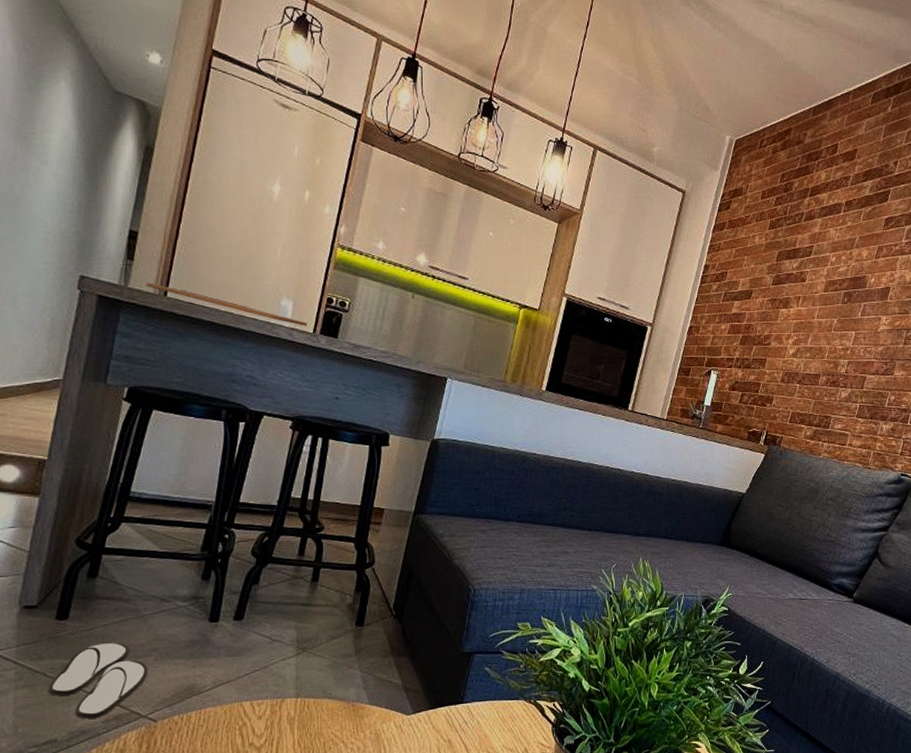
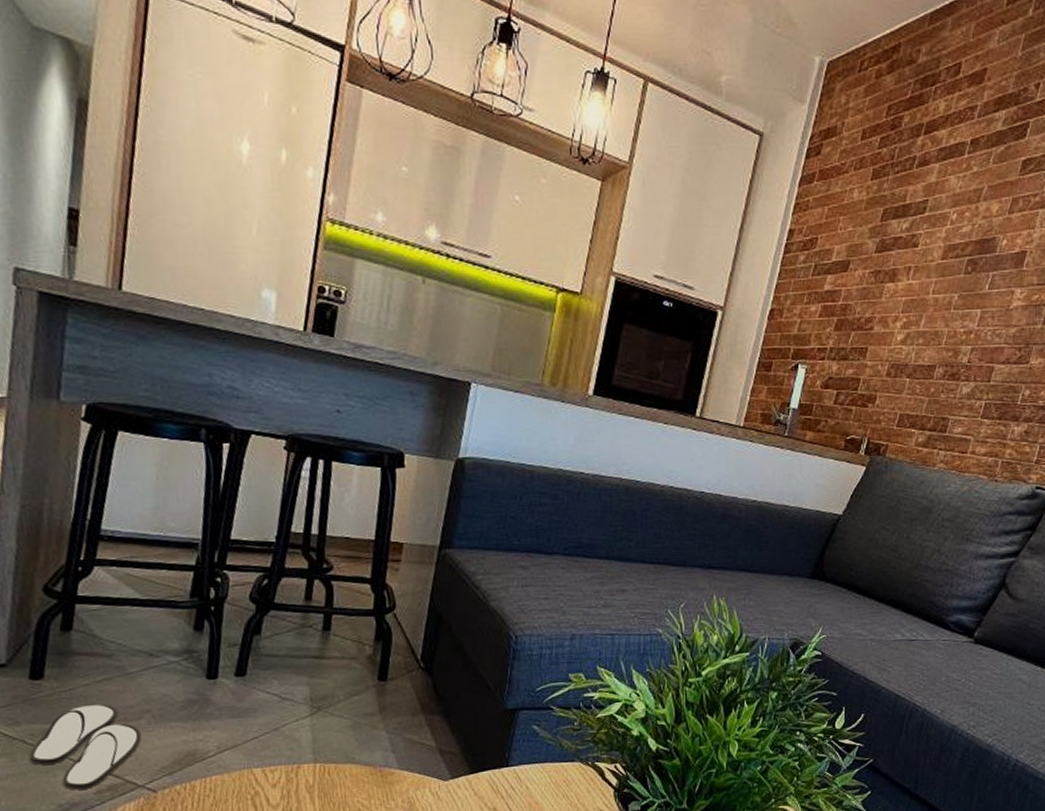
chopping board: present [145,282,308,326] -> none [94,273,296,323]

